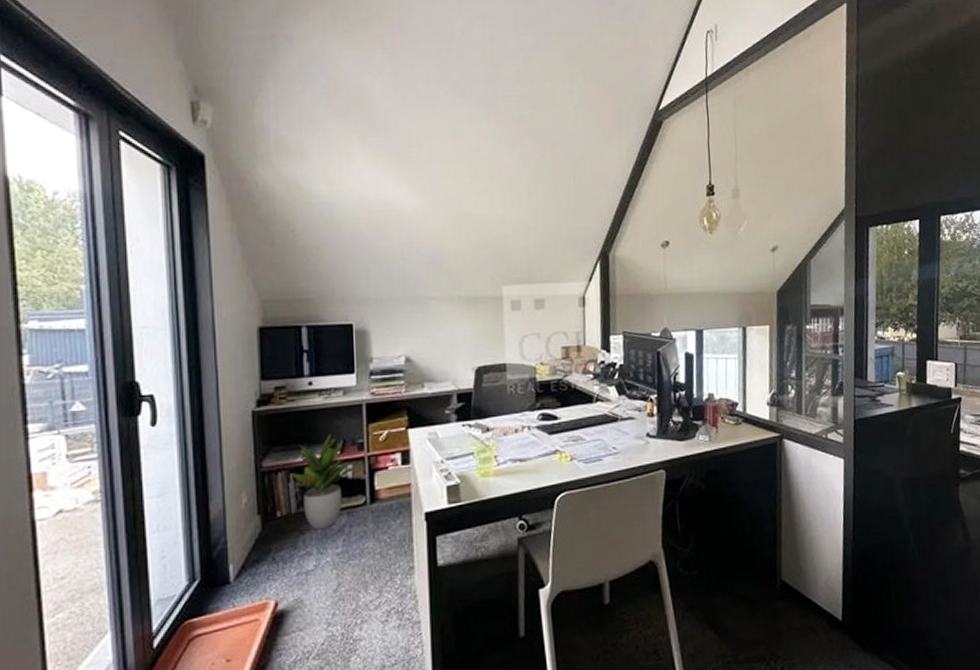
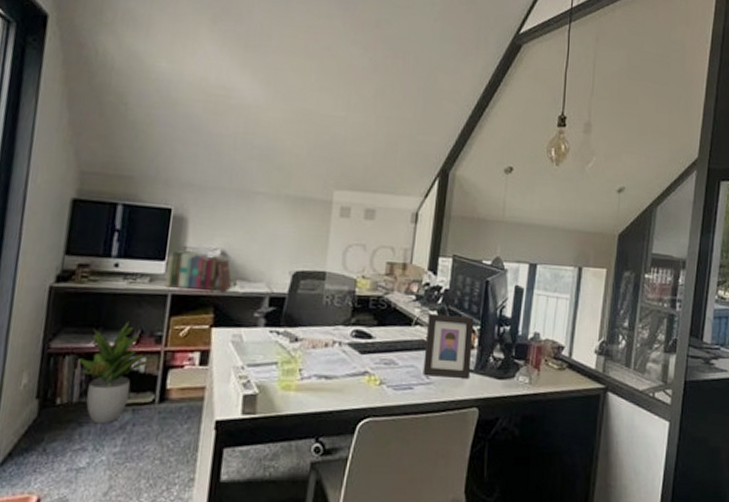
books: none [358,360,420,397] -> present [165,249,232,292]
picture frame: none [607,387,653,446] -> present [423,313,474,378]

